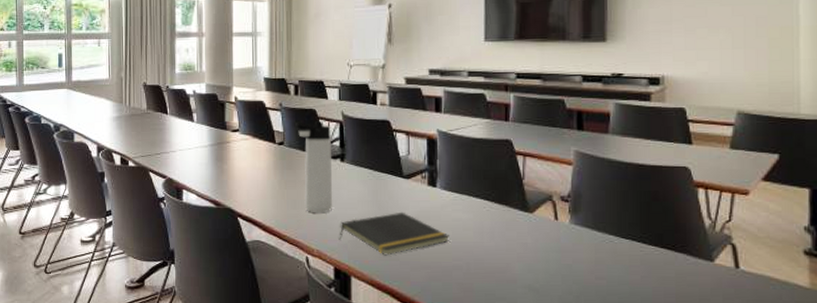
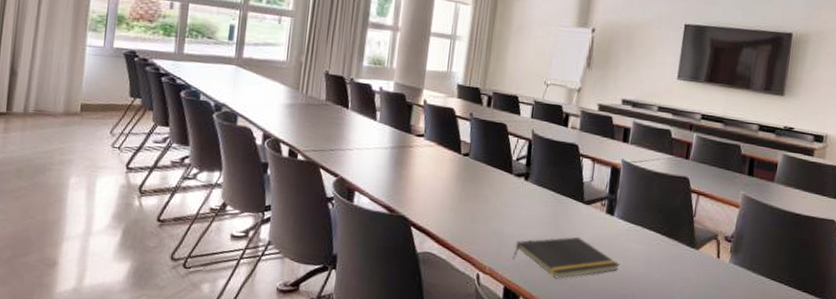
thermos bottle: present [295,121,333,212] -> none [482,135,519,230]

